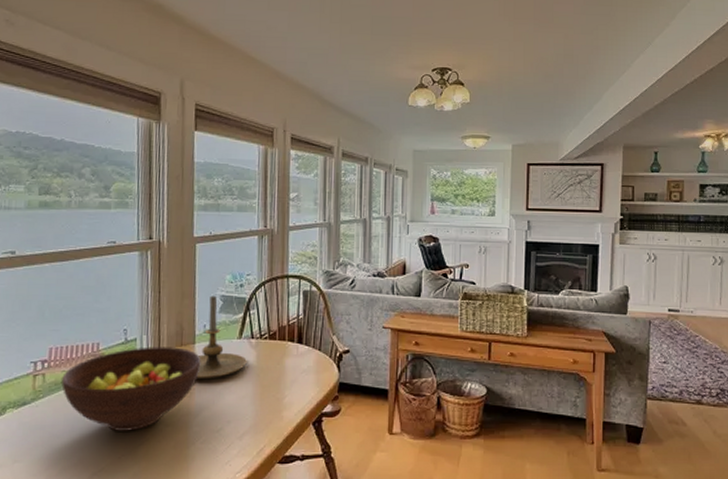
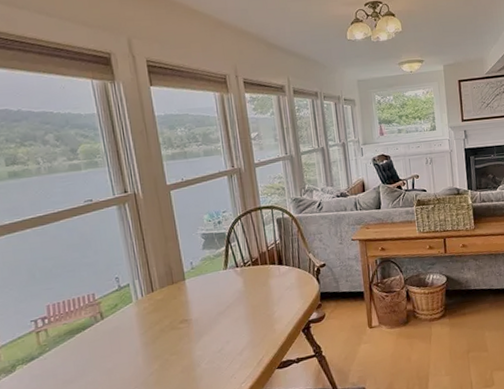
fruit bowl: present [61,347,201,431] -> none [64,285,194,368]
candle holder: present [196,295,247,378] -> none [190,234,236,310]

